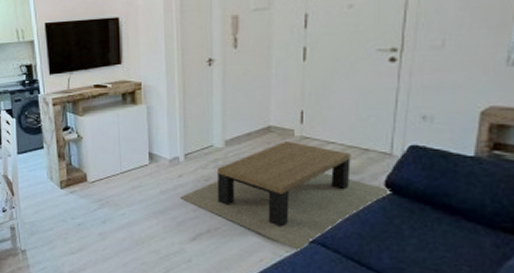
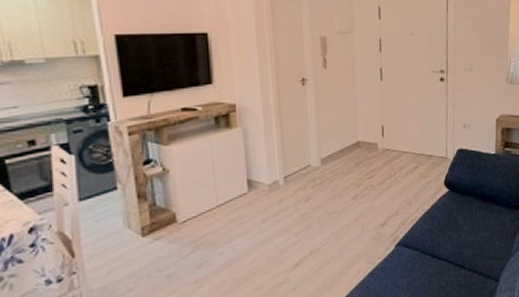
coffee table: present [180,140,391,252] -> none [282,153,449,256]

